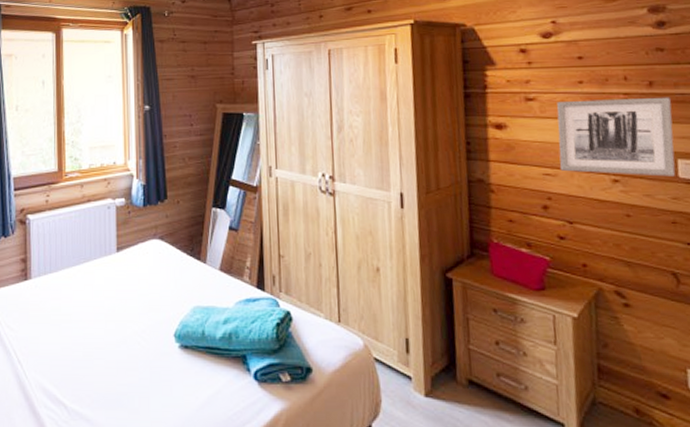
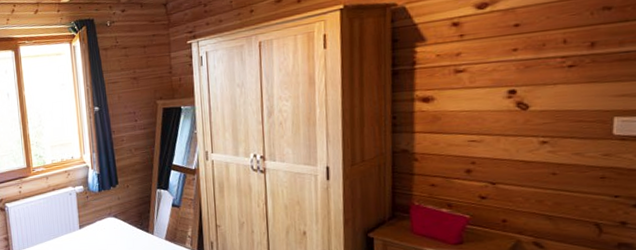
wall art: present [557,97,676,177] -> none [486,56,614,137]

